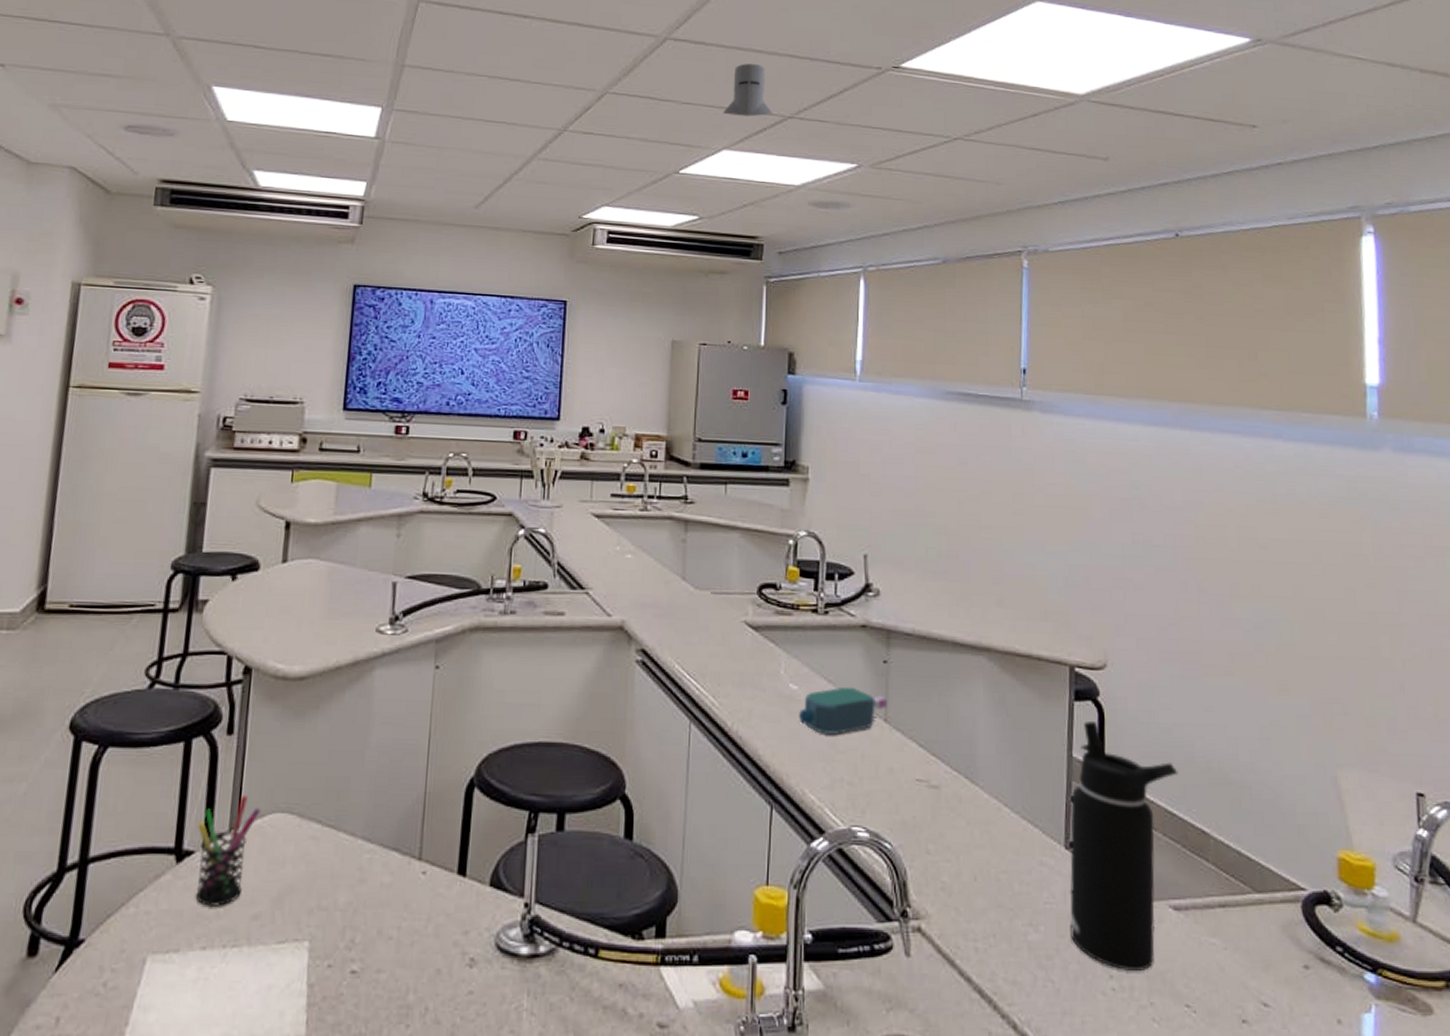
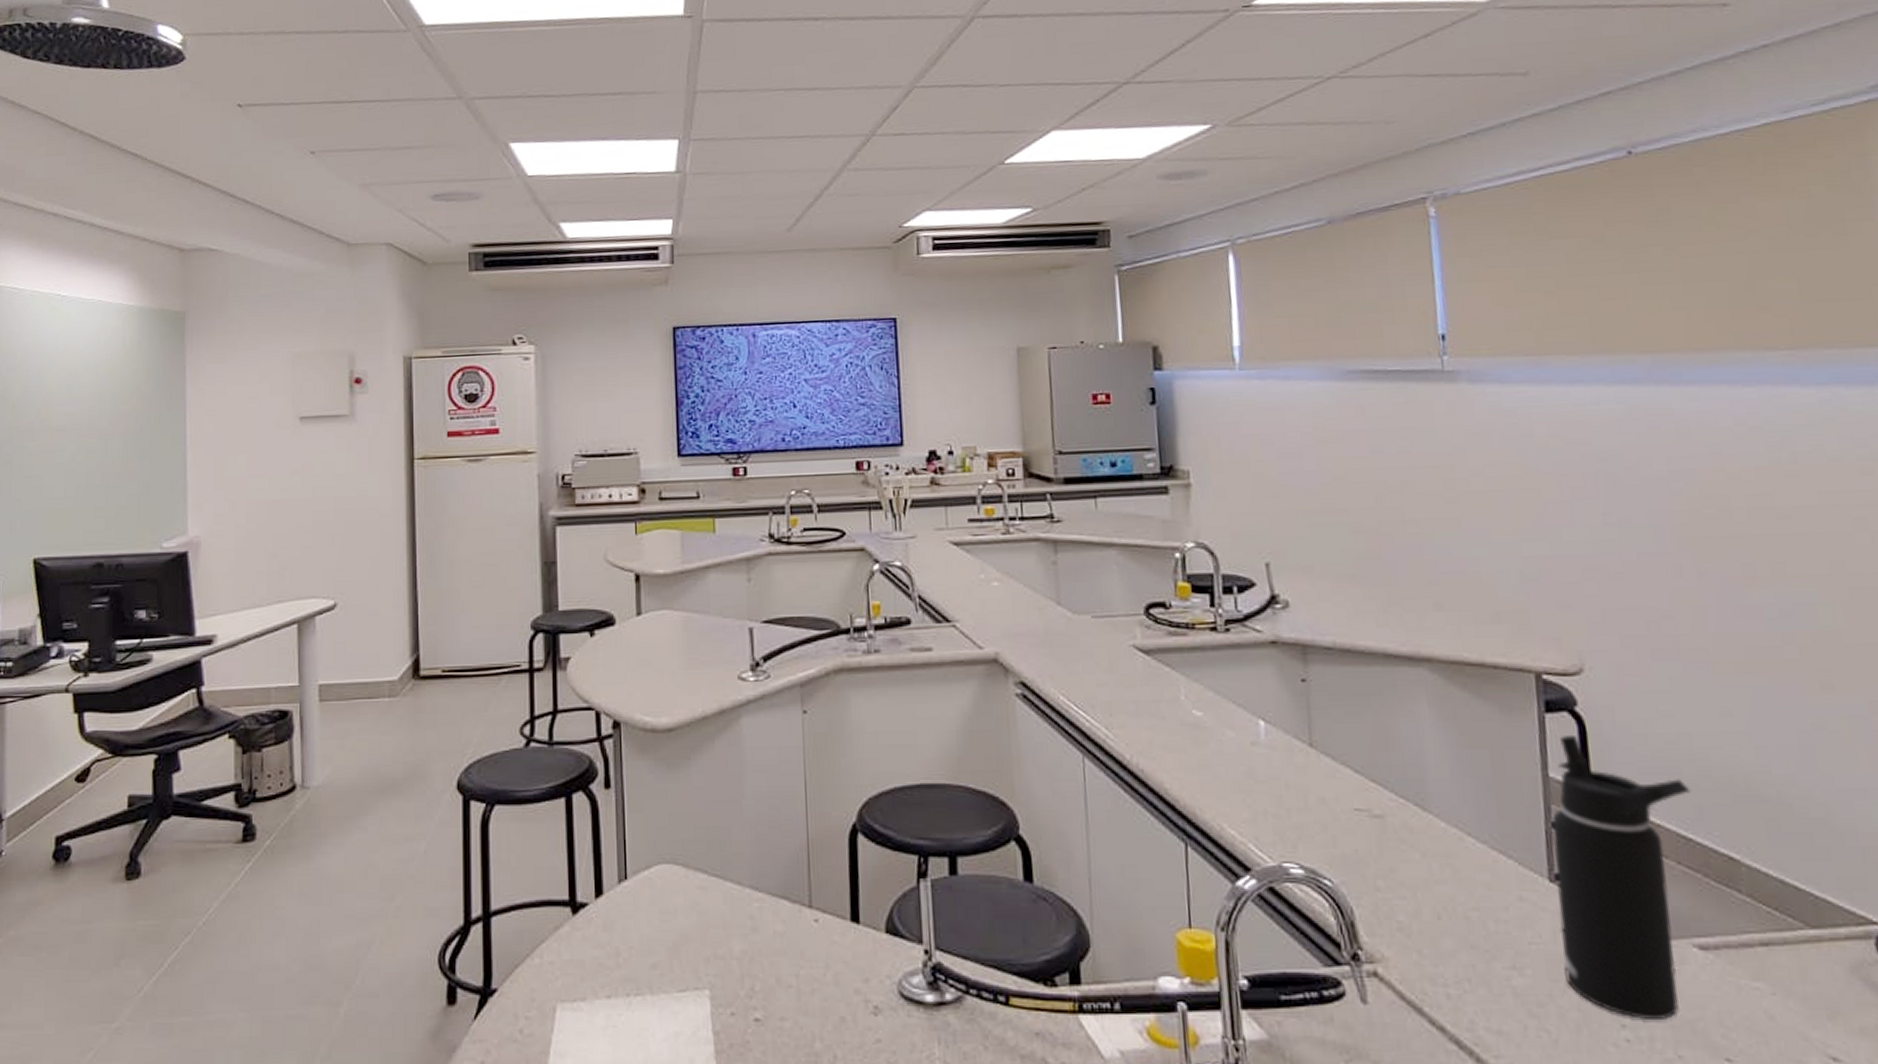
pen holder: present [195,796,261,908] -> none [588,848,646,958]
knight helmet: present [723,63,773,117] -> none [1047,29,1105,91]
bottle: present [799,686,888,734] -> none [1207,710,1312,763]

